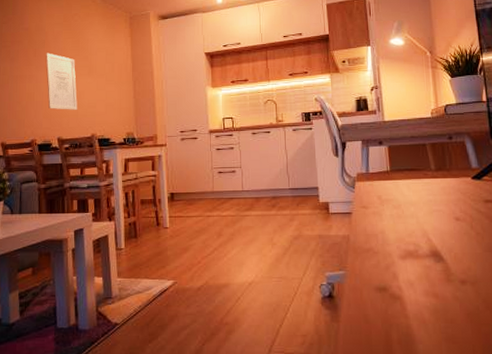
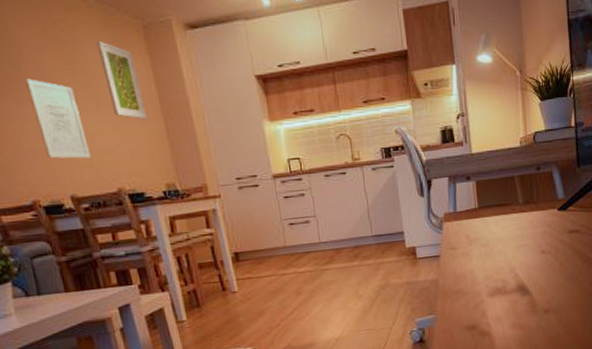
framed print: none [96,27,122,83] -> present [96,40,148,120]

